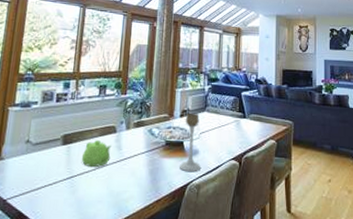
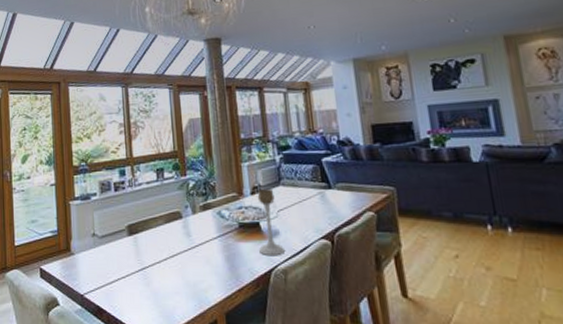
teapot: present [81,140,112,167] -> none [150,228,181,256]

